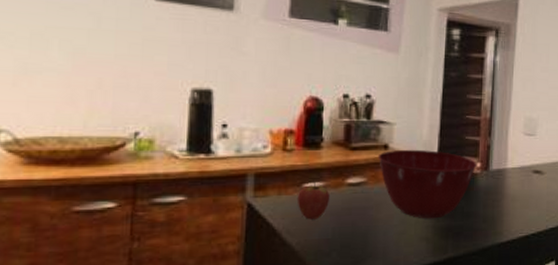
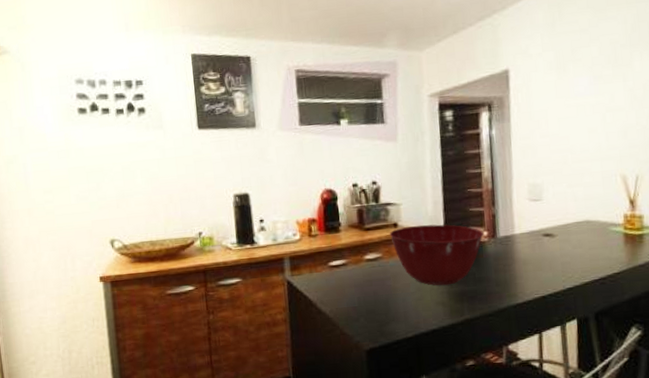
fruit: present [297,179,330,220] -> none [325,258,353,292]

